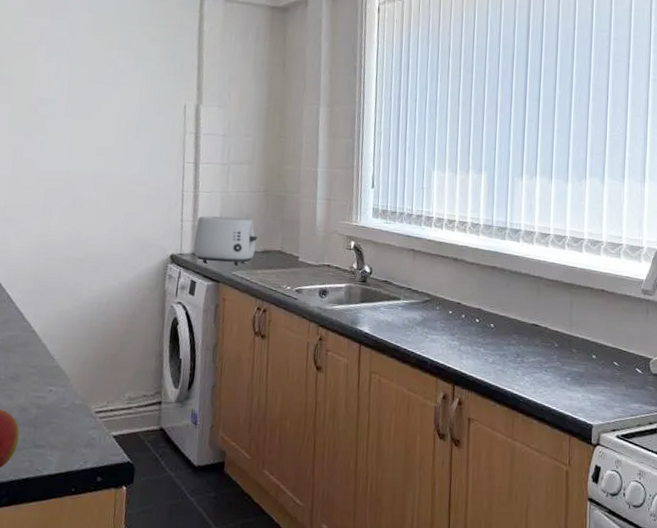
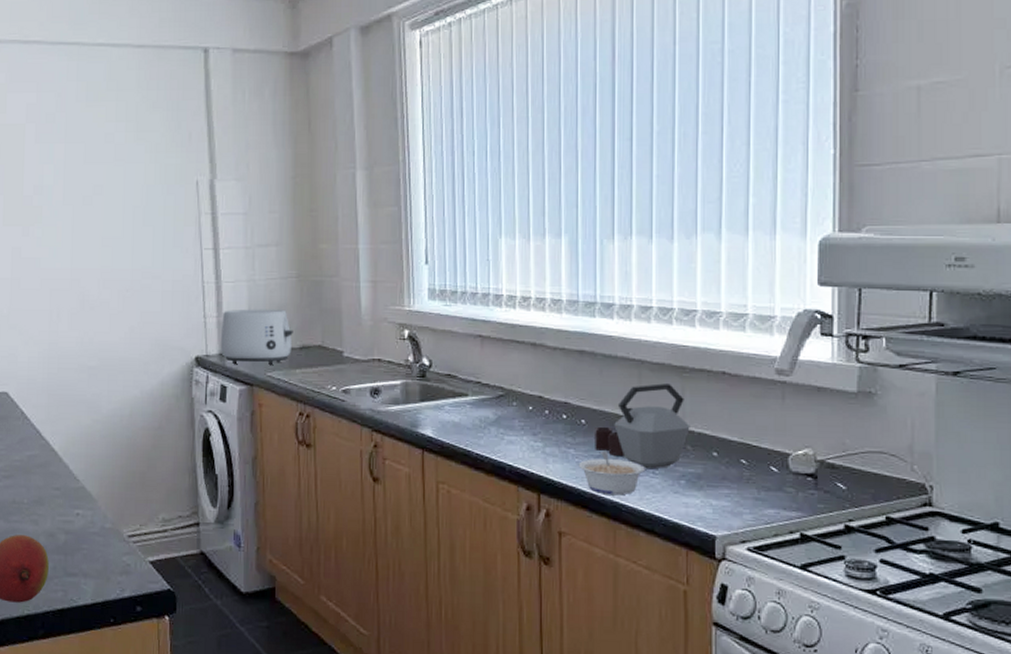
legume: none [487,350,539,389] -> present [578,451,645,496]
kettle: none [500,297,576,368] -> present [595,383,690,470]

